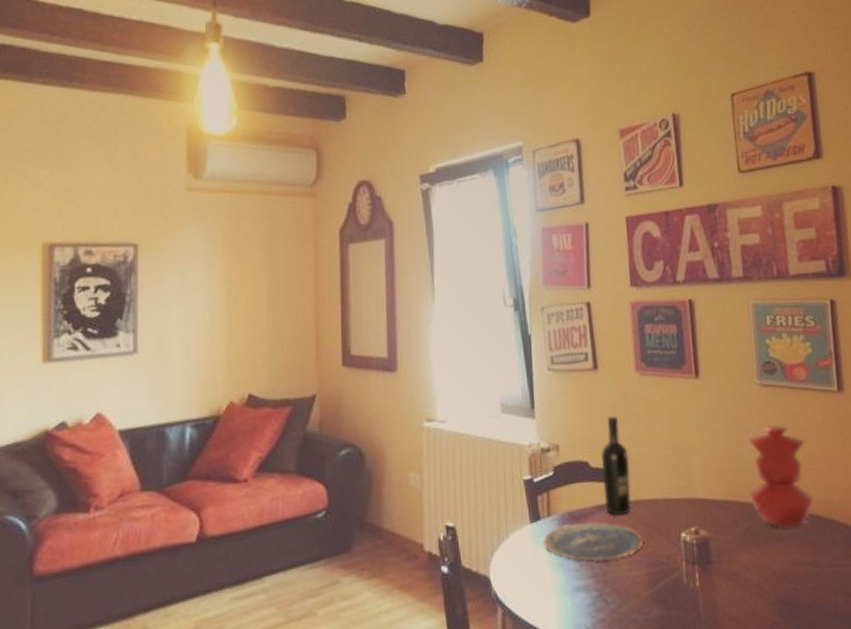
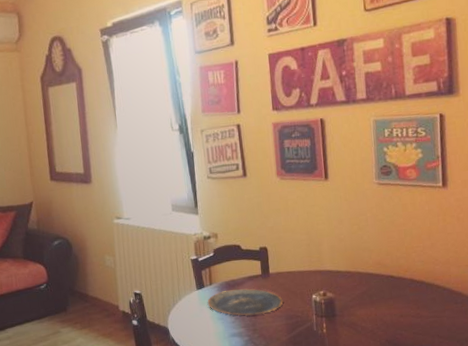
wine bottle: present [600,415,631,516] -> none [249,211,274,284]
vase: present [749,424,813,528] -> none [367,214,418,290]

